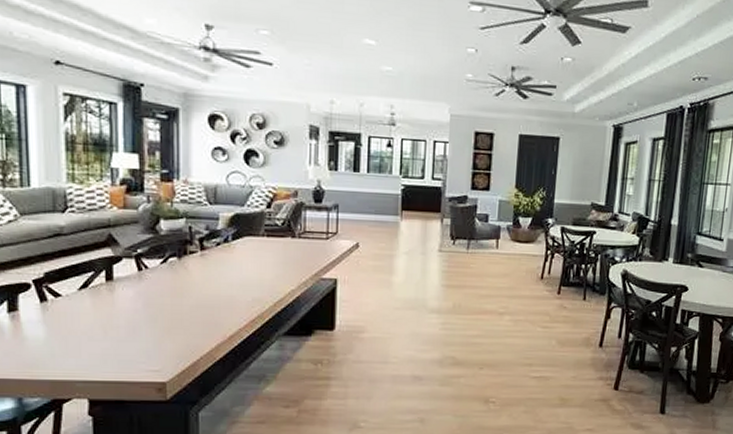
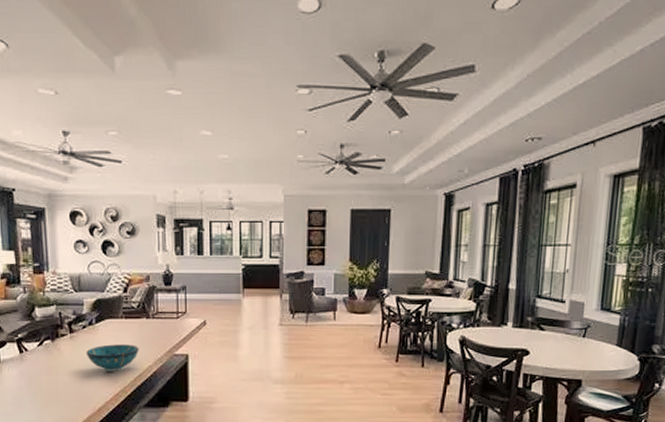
decorative bowl: none [219,264,281,295] -> present [86,344,139,371]

